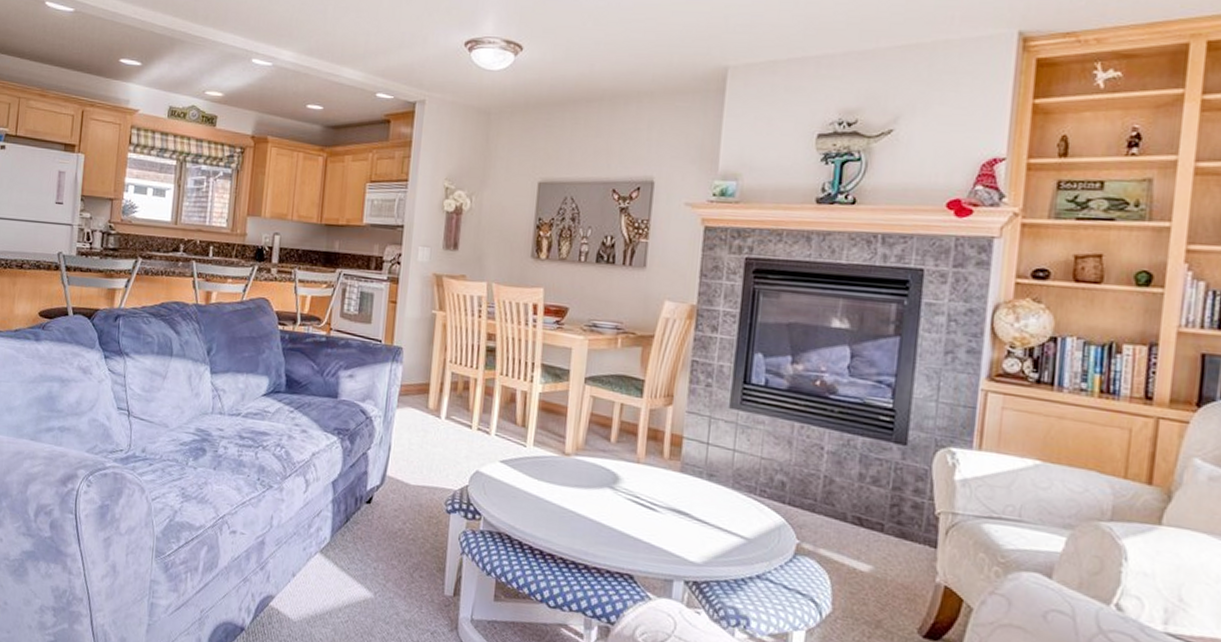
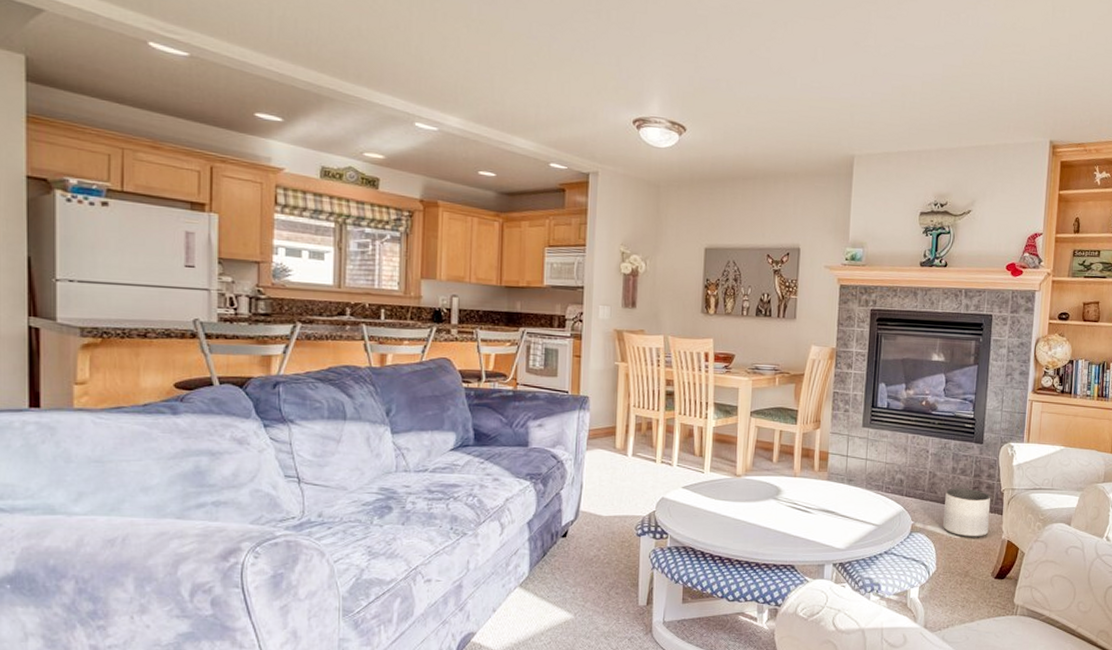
planter: none [843,502,918,576] -> present [943,488,991,538]

